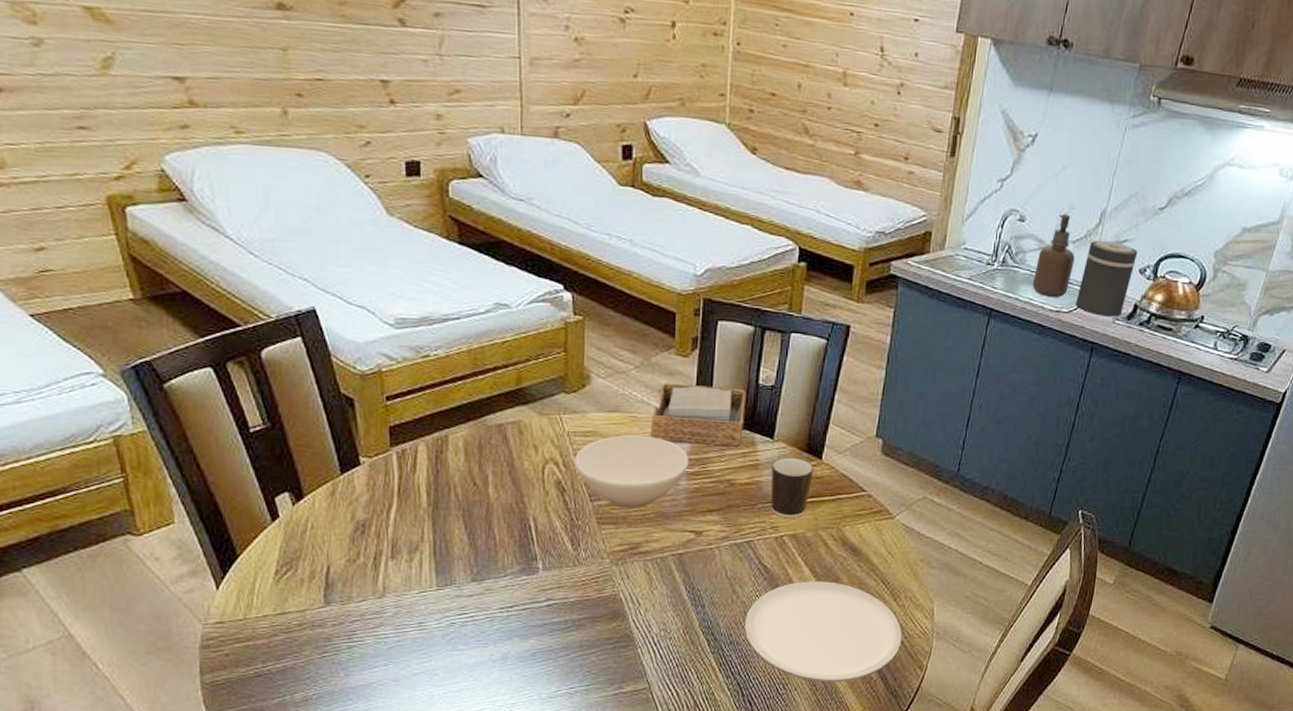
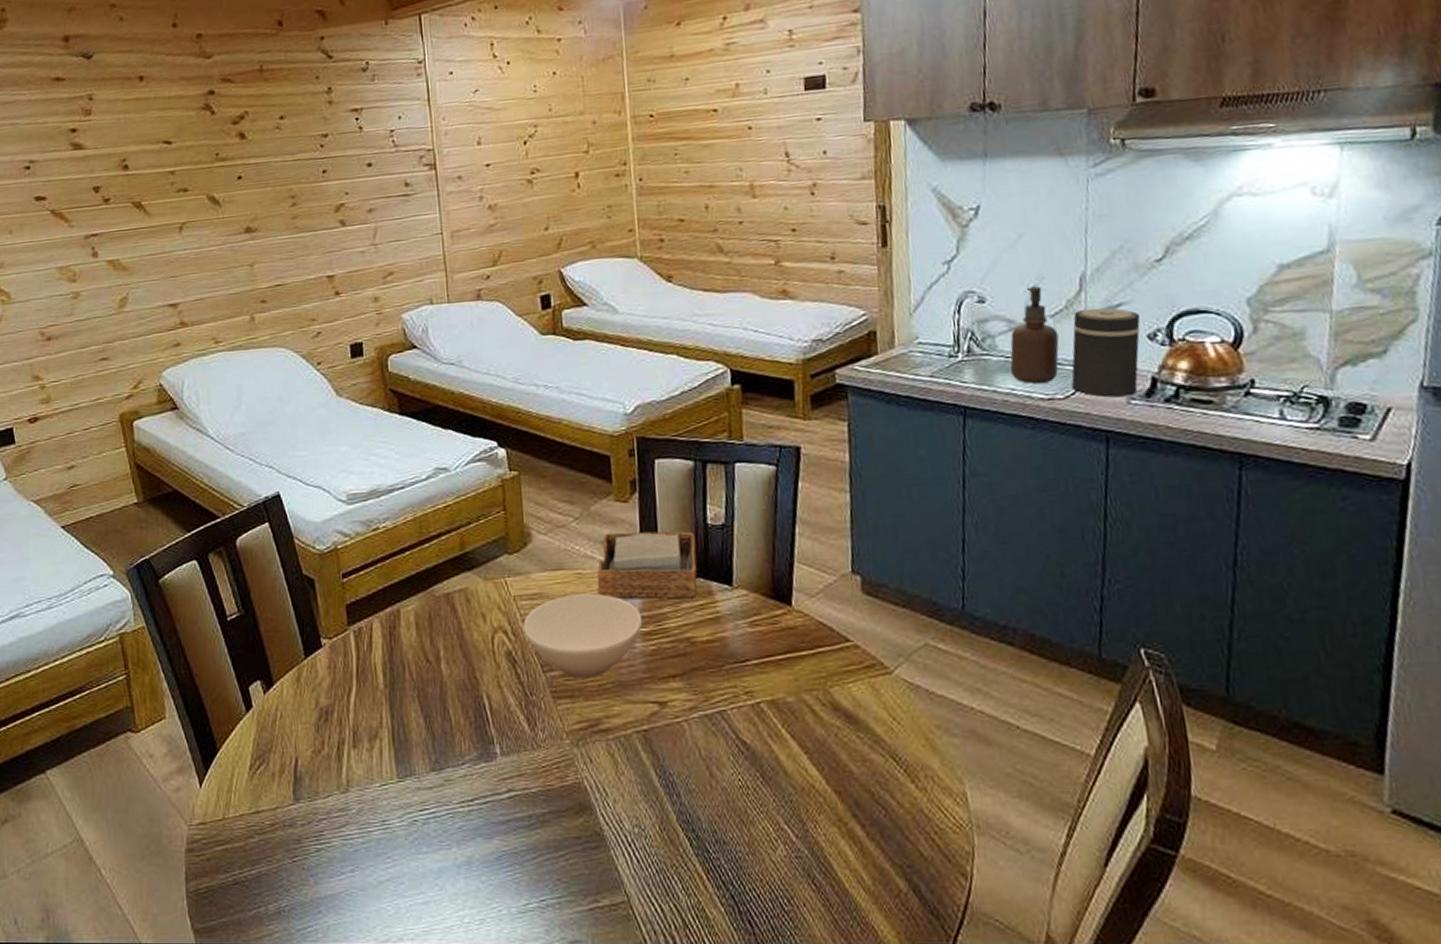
plate: present [745,581,902,683] -> none [730,759,932,896]
mug: present [770,457,814,519] -> none [734,605,785,681]

